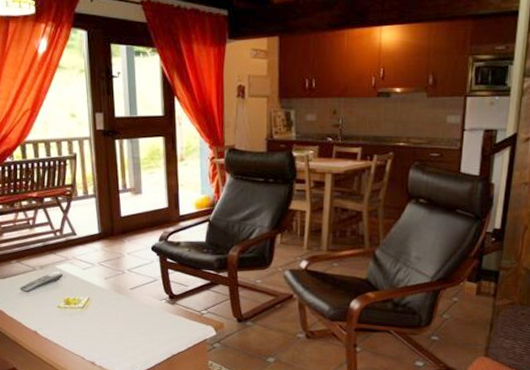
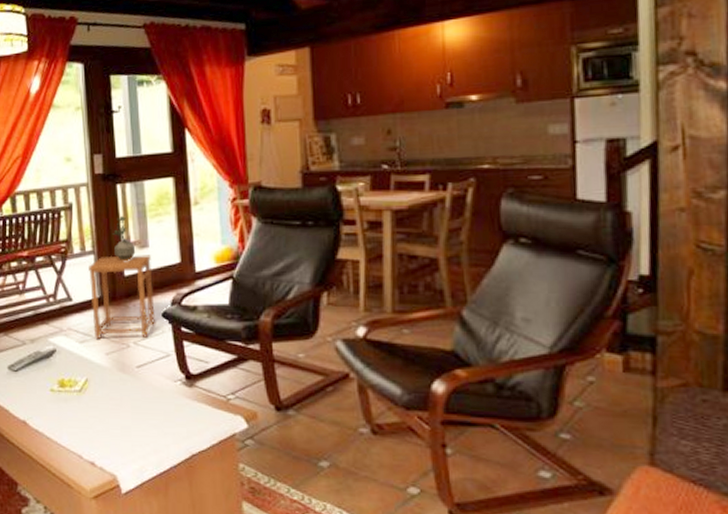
side table: none [91,199,146,266] -> present [89,255,155,339]
potted plant: none [111,166,131,204] -> present [112,215,136,261]

